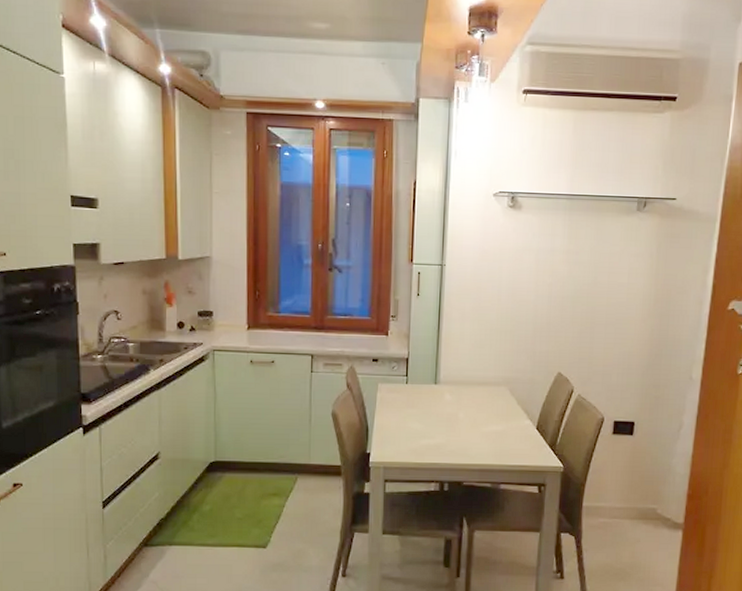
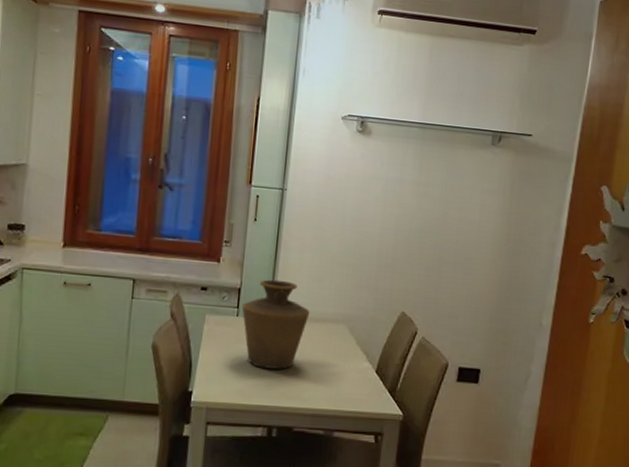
vase: none [410,348,473,430] -> present [241,279,310,369]

